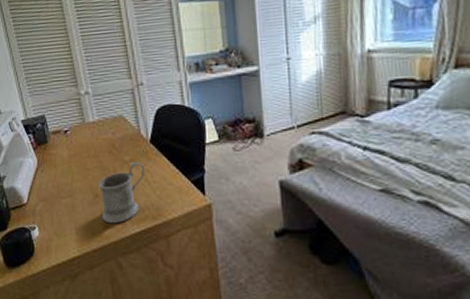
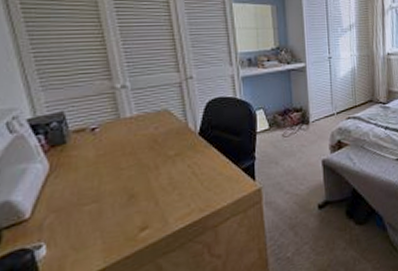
mug: present [98,161,145,224] -> none [134,155,192,225]

